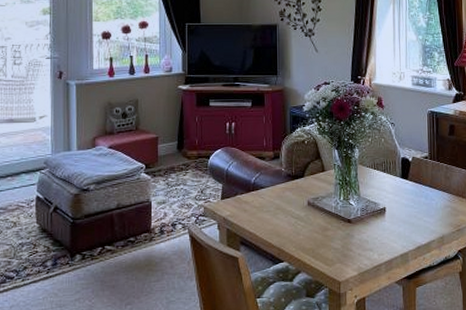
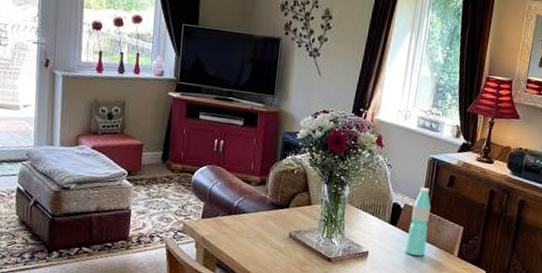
water bottle: none [419,139,439,204] -> present [404,187,431,256]

